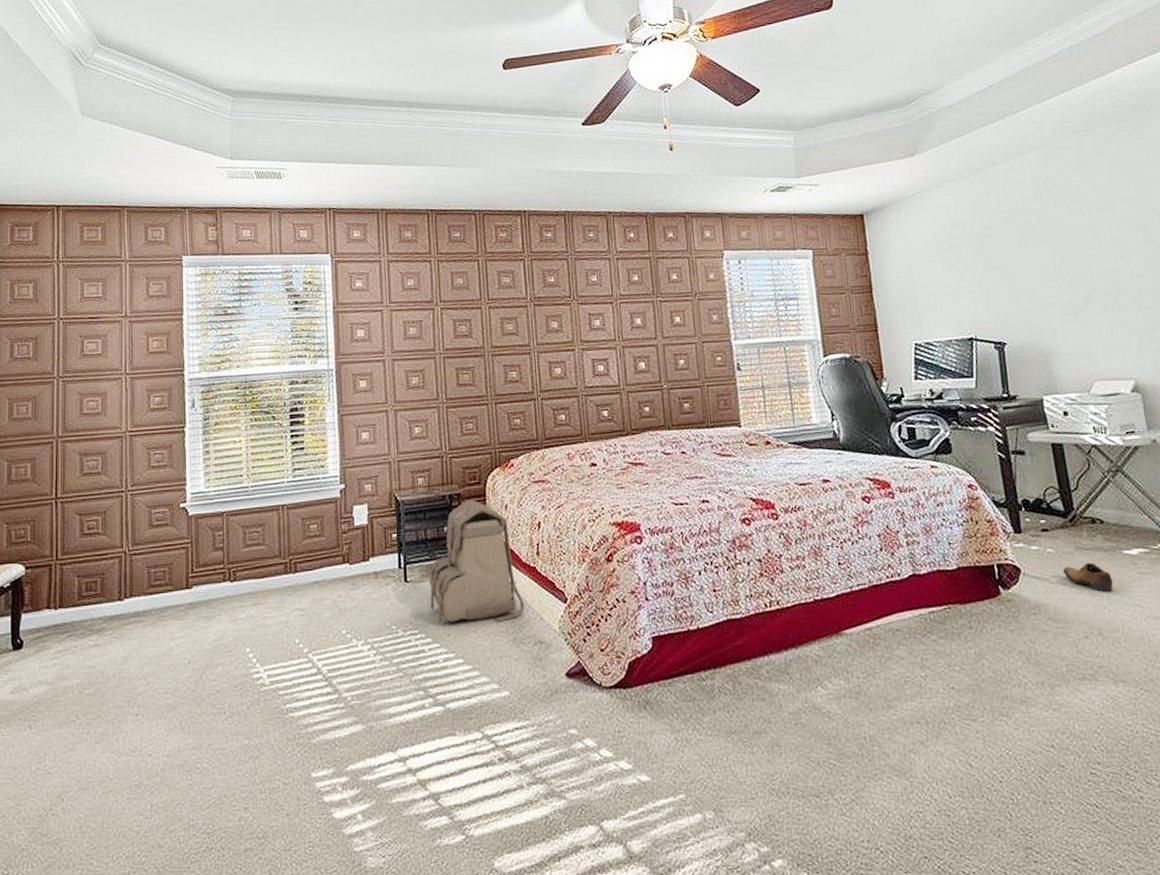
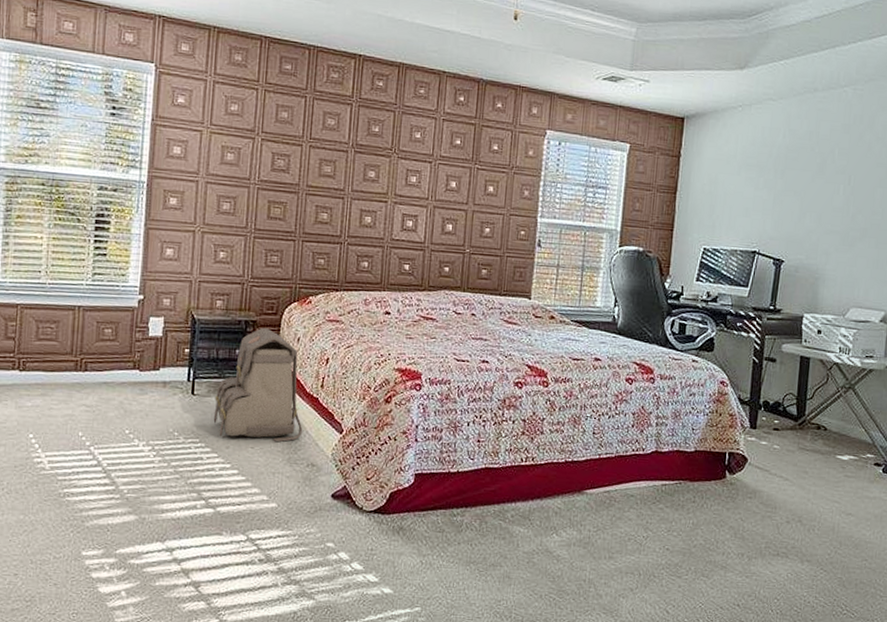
shoe: present [1062,563,1114,593] -> none [782,462,822,489]

